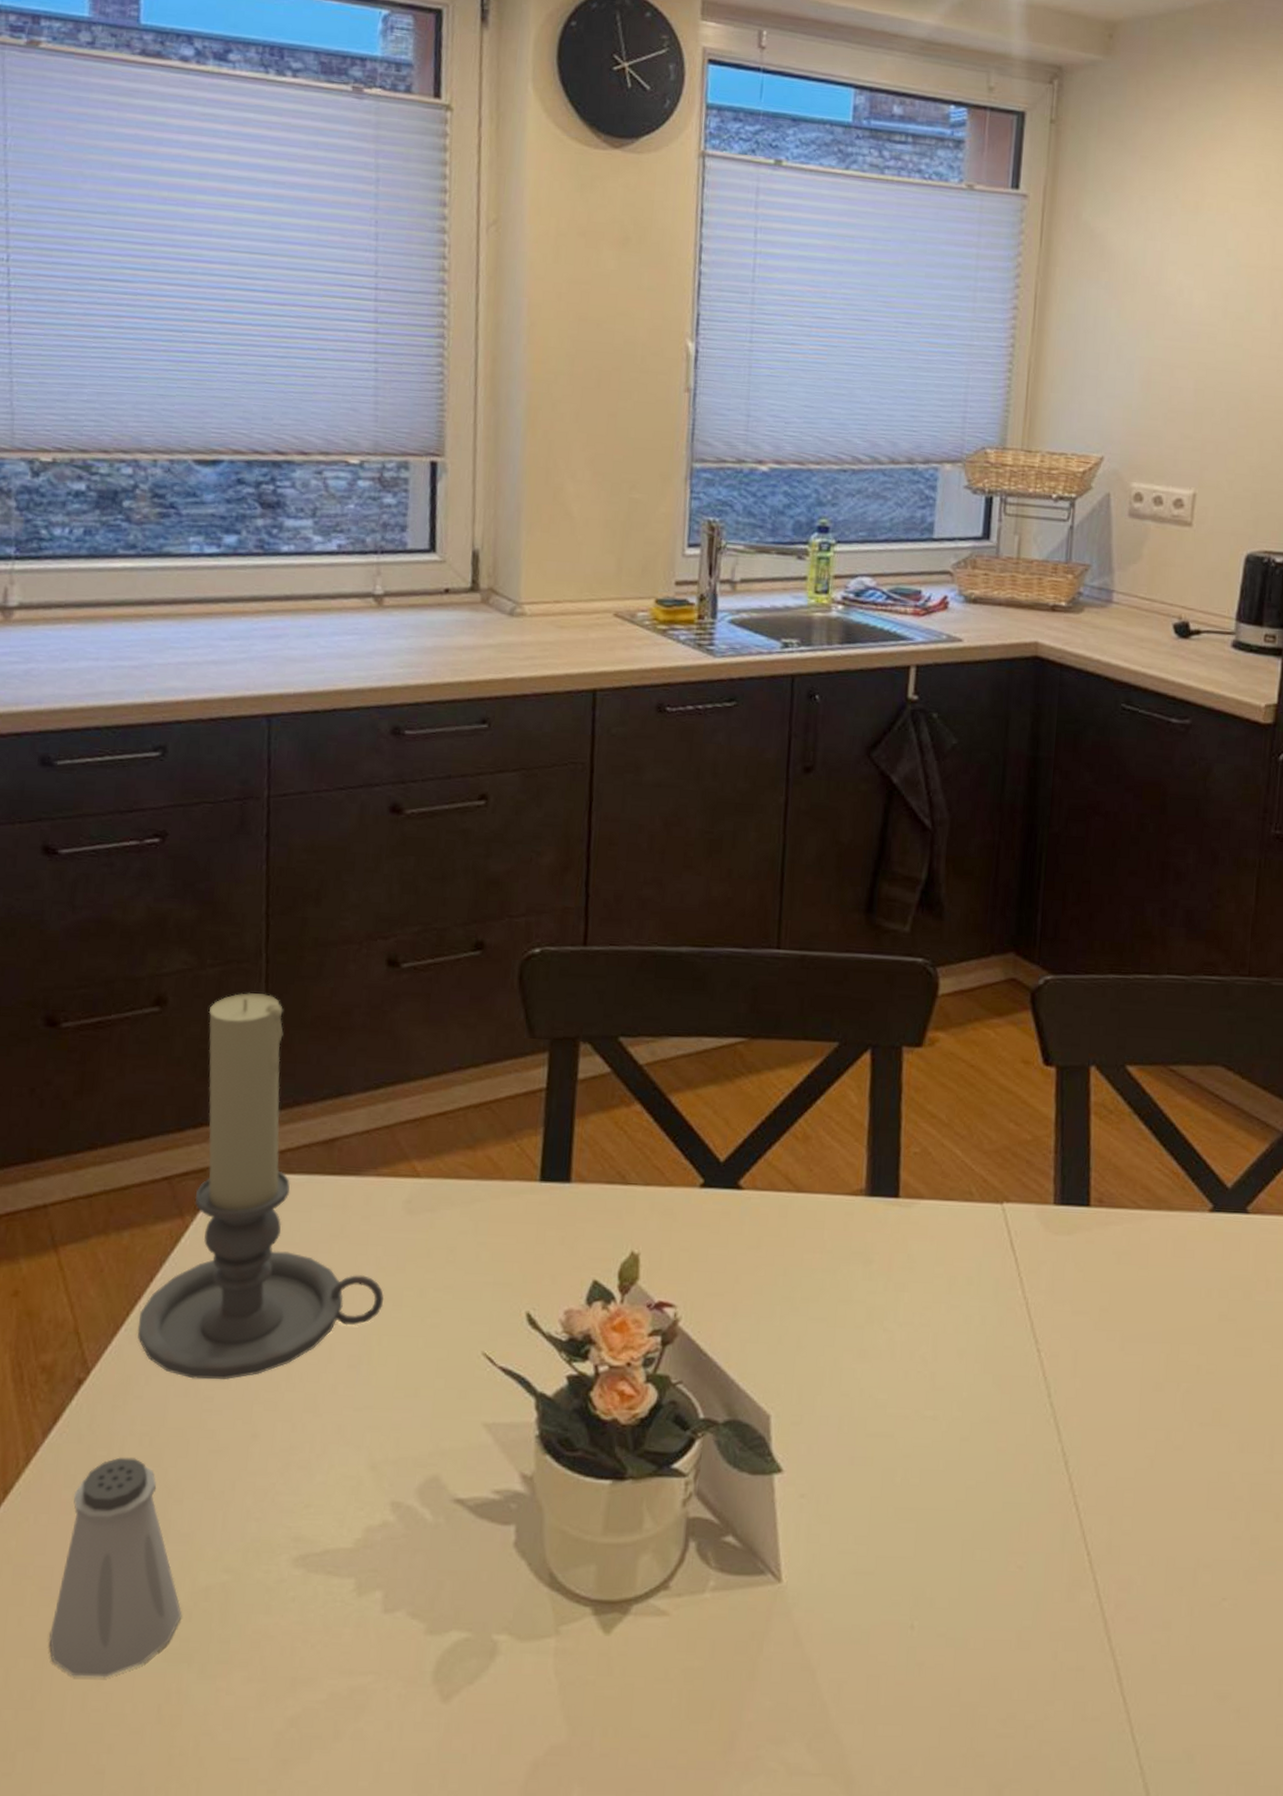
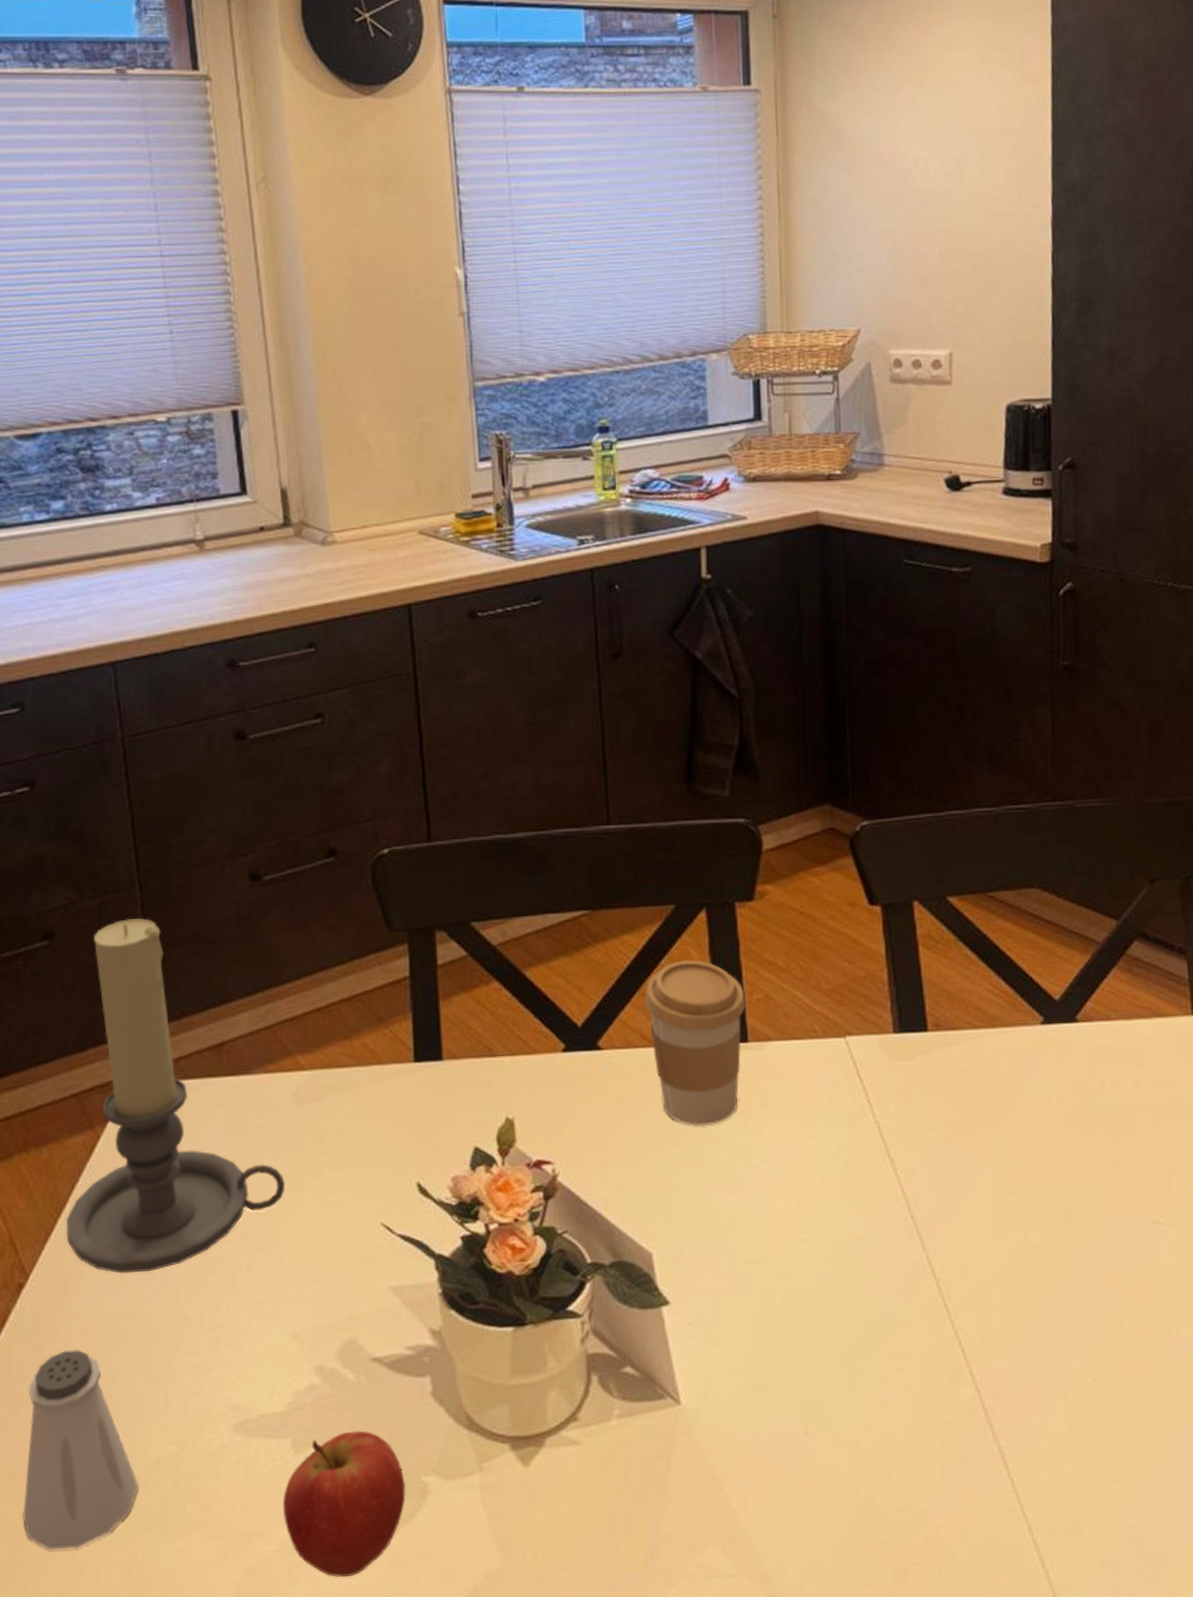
apple: none [335,1577,475,1738] -> present [282,1430,406,1578]
coffee cup: none [794,1103,901,1283] -> present [645,960,745,1126]

